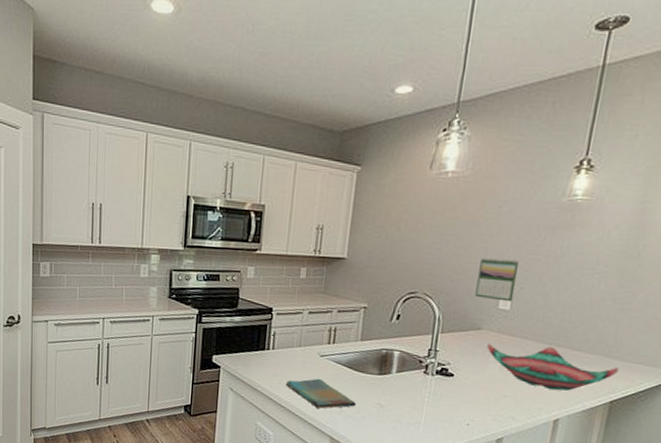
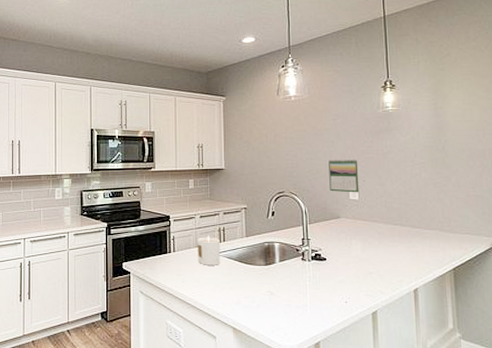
dish towel: present [285,378,357,409] -> none [188,274,251,302]
candle: none [300,335,329,369] -> present [197,236,220,266]
decorative bowl: present [487,344,619,391] -> none [347,227,453,264]

